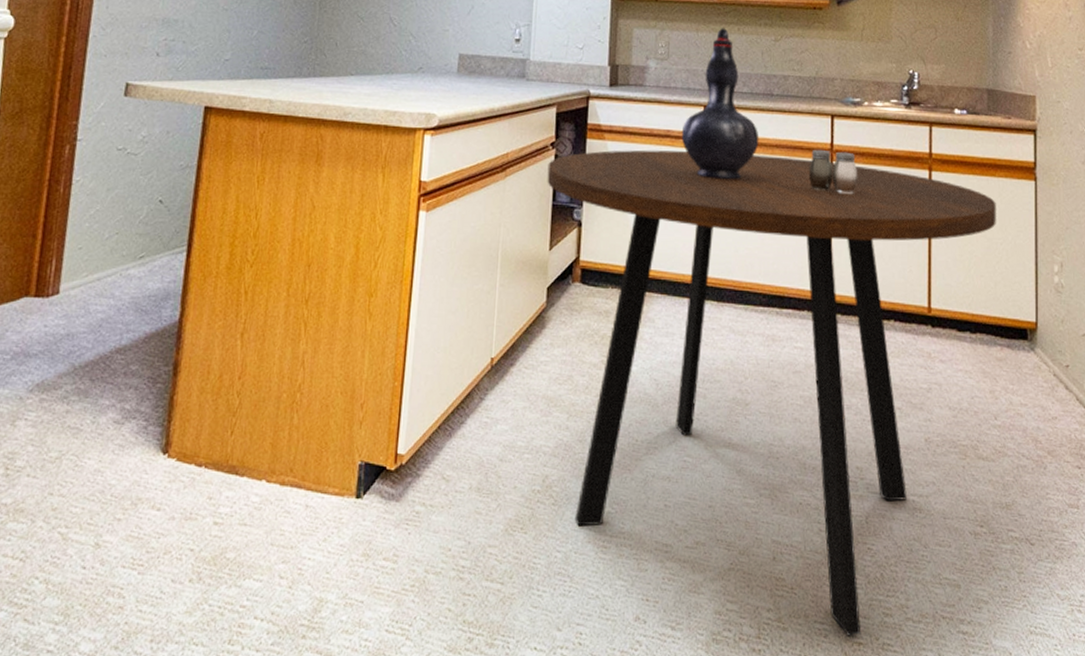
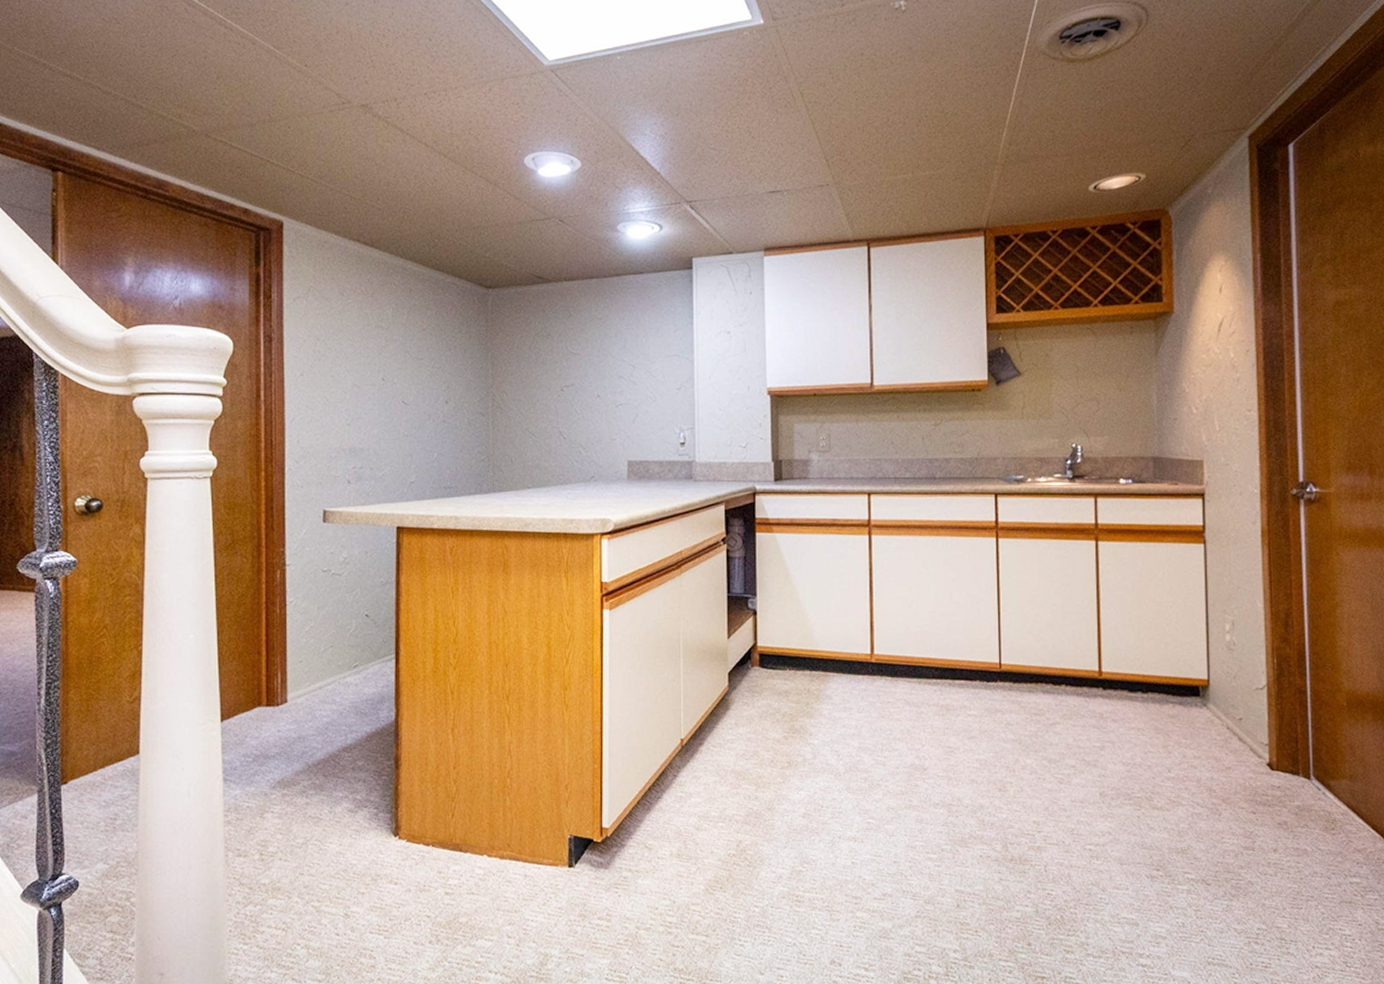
dining table: present [547,149,996,636] -> none [720,537,1165,972]
decorative vase: present [681,28,759,180] -> none [847,417,924,563]
salt and pepper shaker: present [809,149,858,194] -> none [975,527,1024,568]

